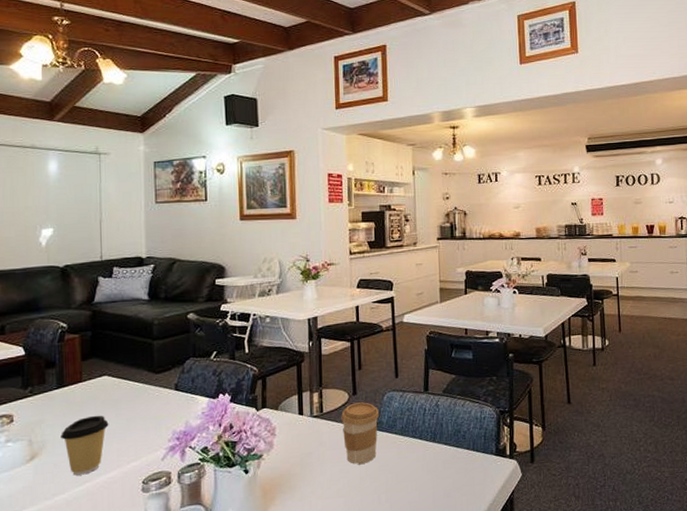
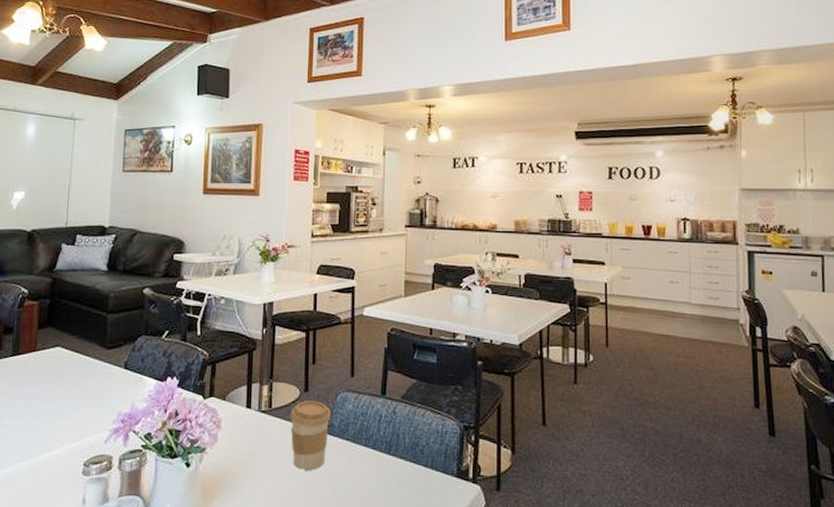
coffee cup: present [61,415,109,476] -> none [10,387,57,450]

